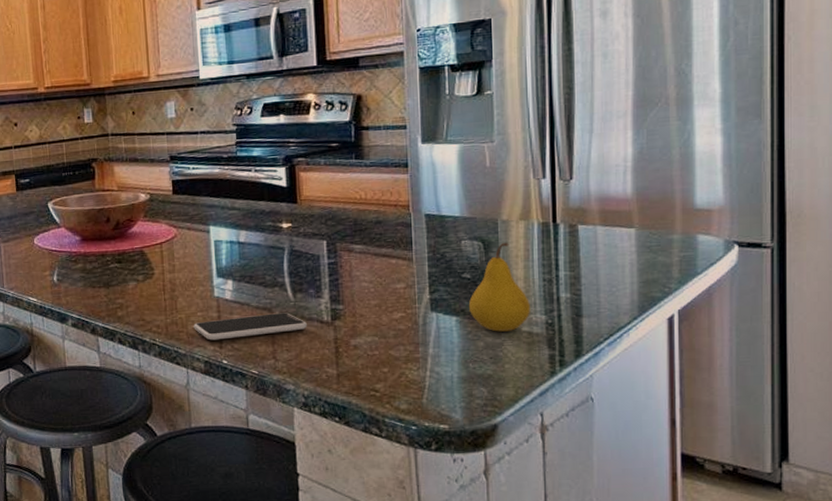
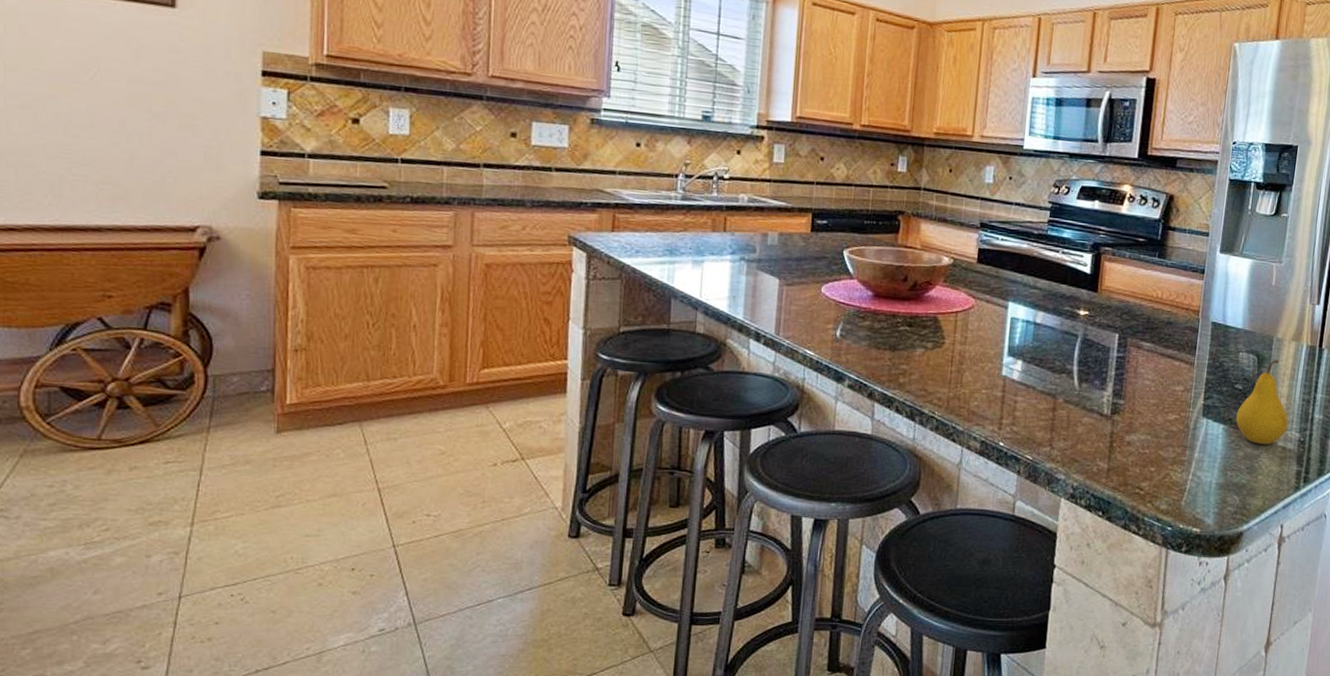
smartphone: present [193,312,307,341] -> none [976,399,1087,421]

